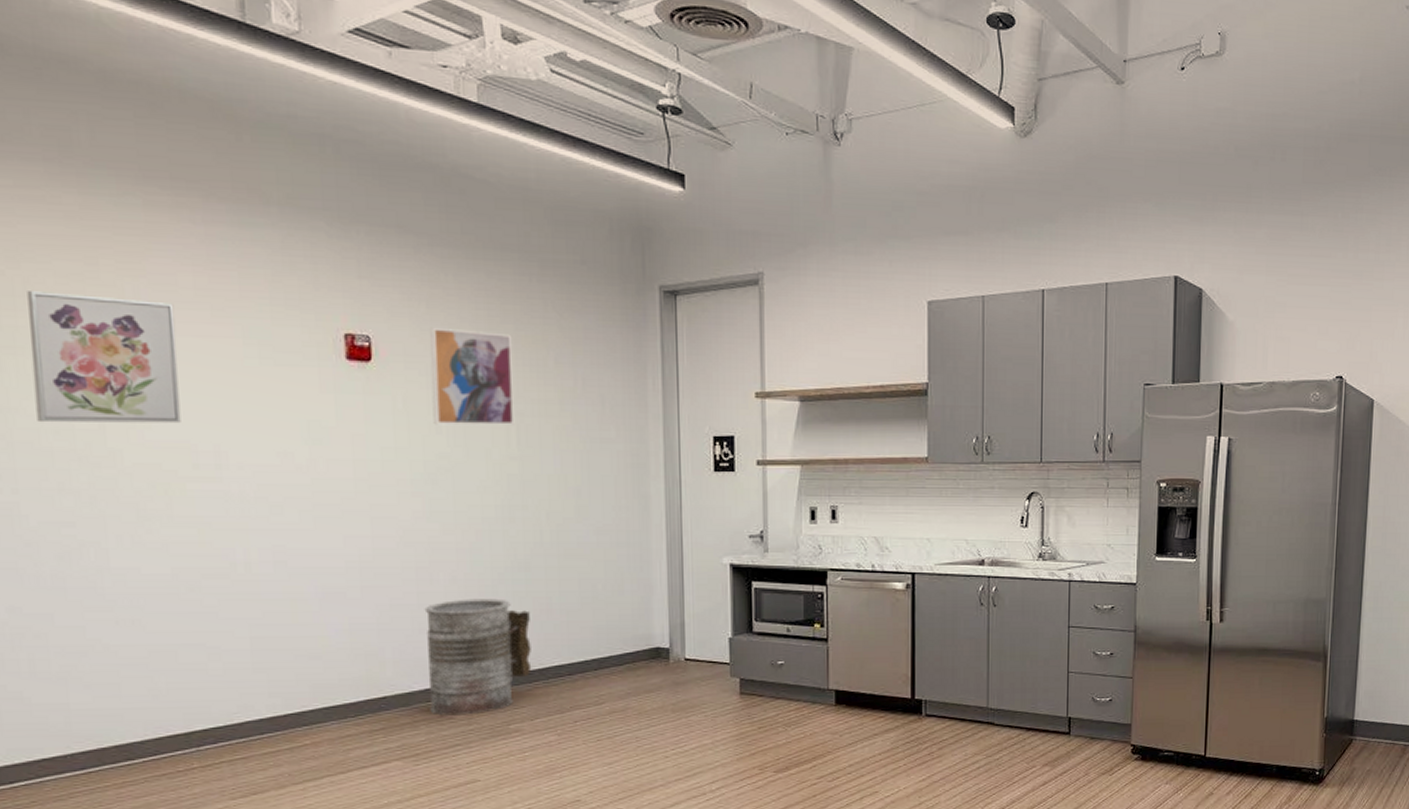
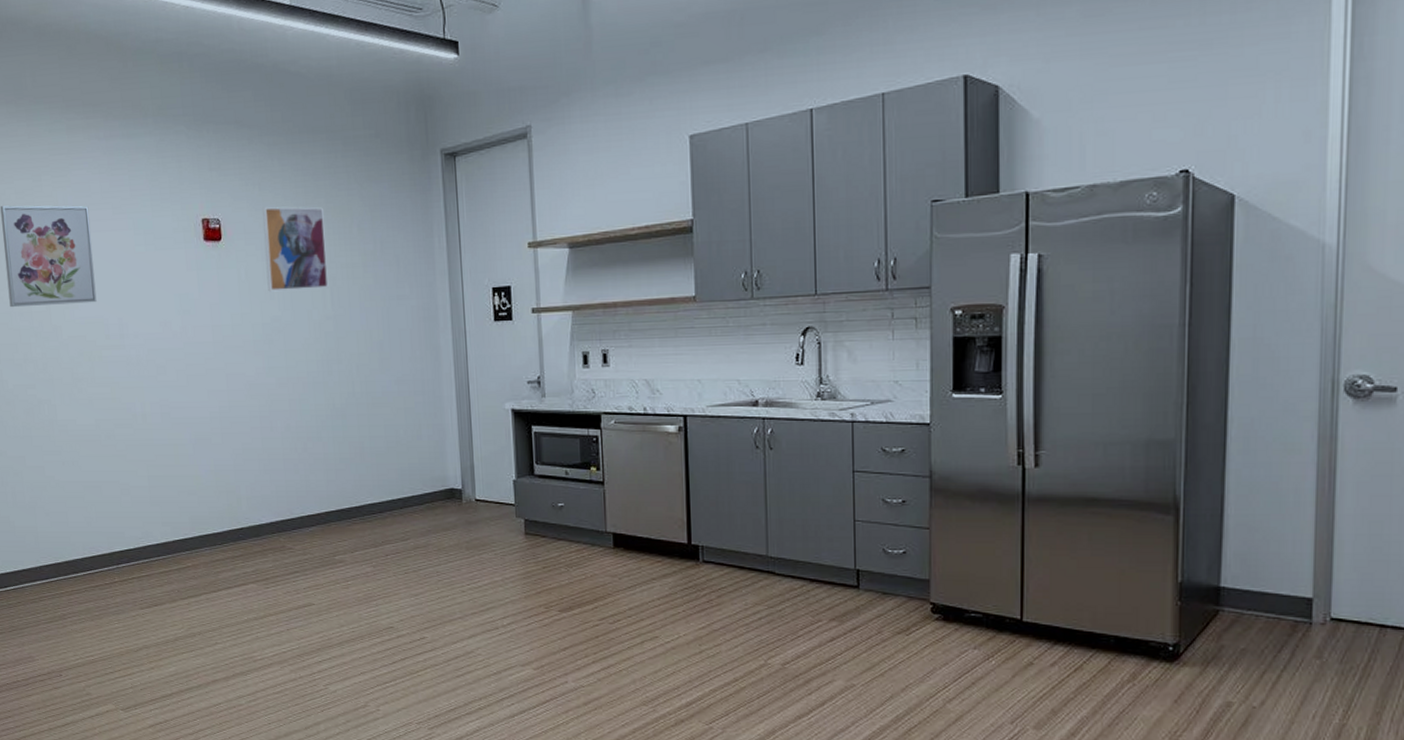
trash can: present [424,598,532,716] -> none [267,443,351,546]

